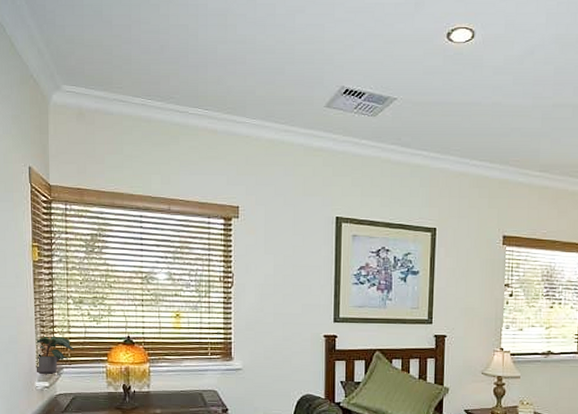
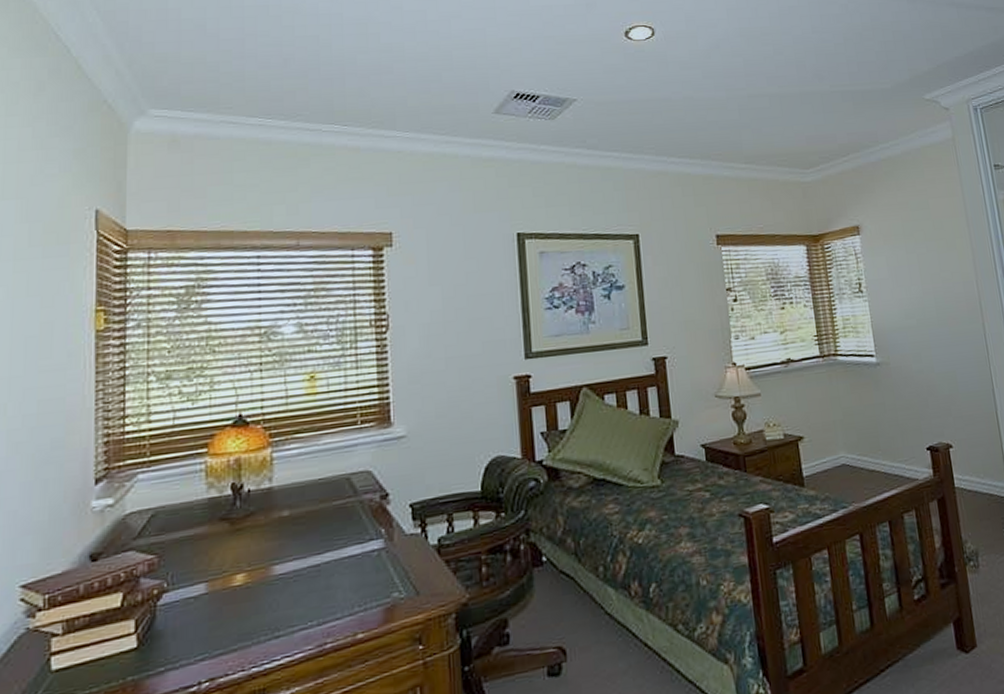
potted plant: present [35,336,75,375] -> none [93,429,157,489]

